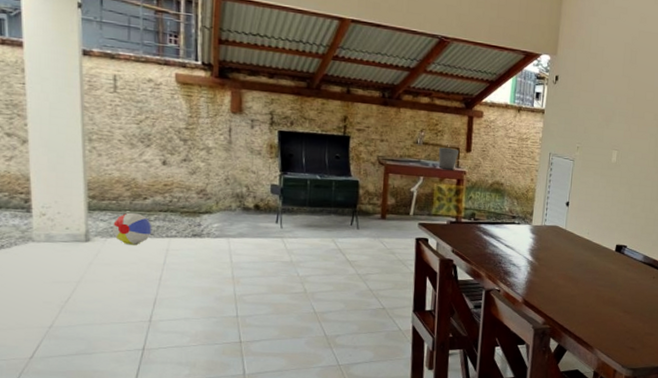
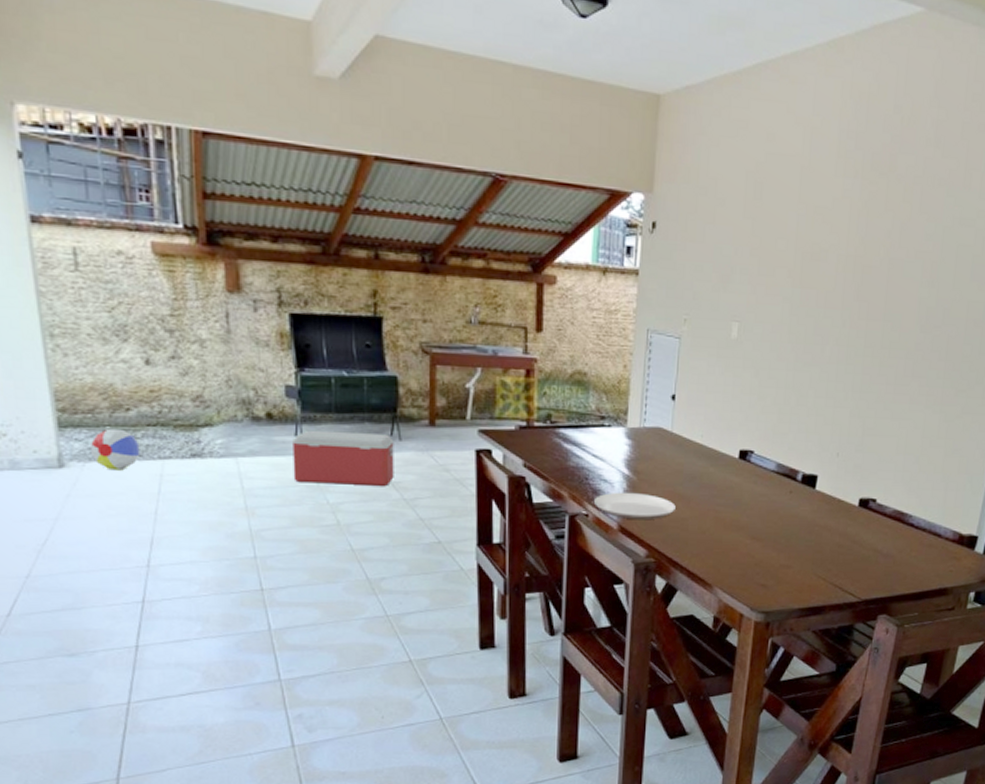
cooler: none [272,218,353,264] -> present [293,430,394,486]
bucket: present [438,147,460,170] -> none [499,326,528,357]
plate: none [504,273,567,296] -> present [593,492,676,520]

